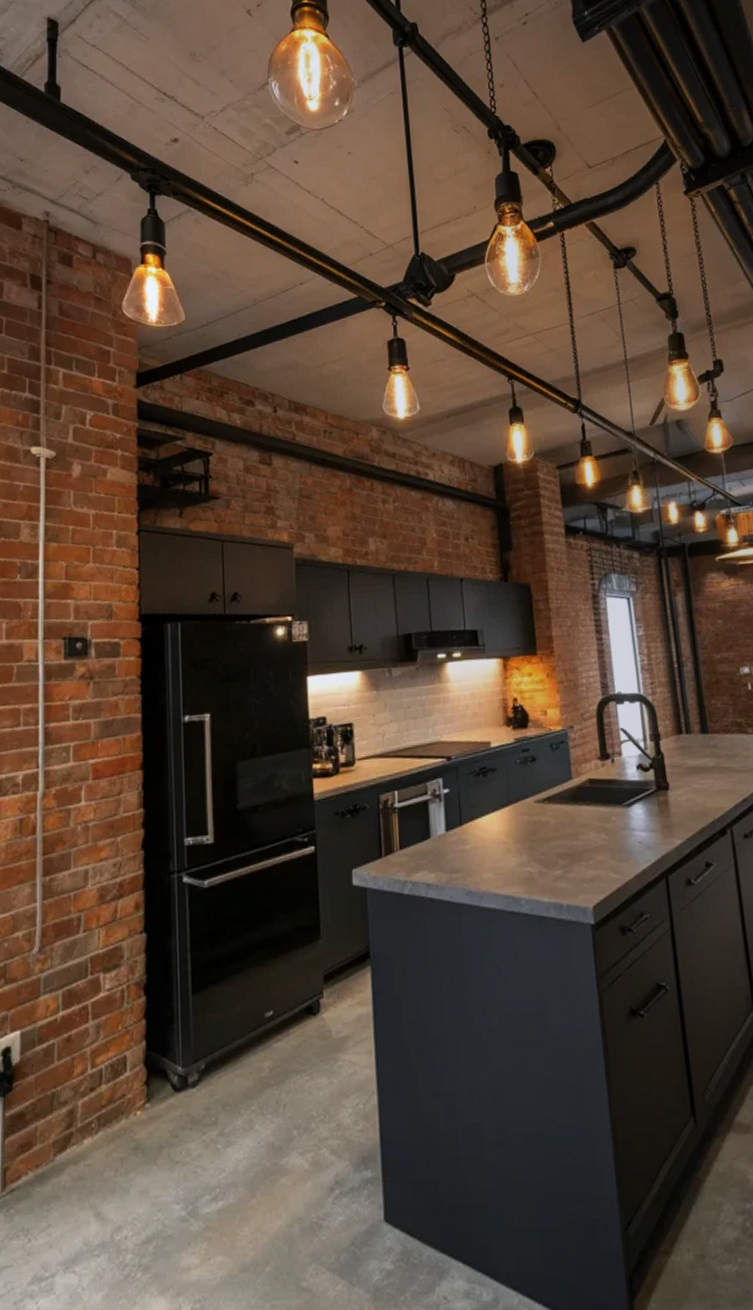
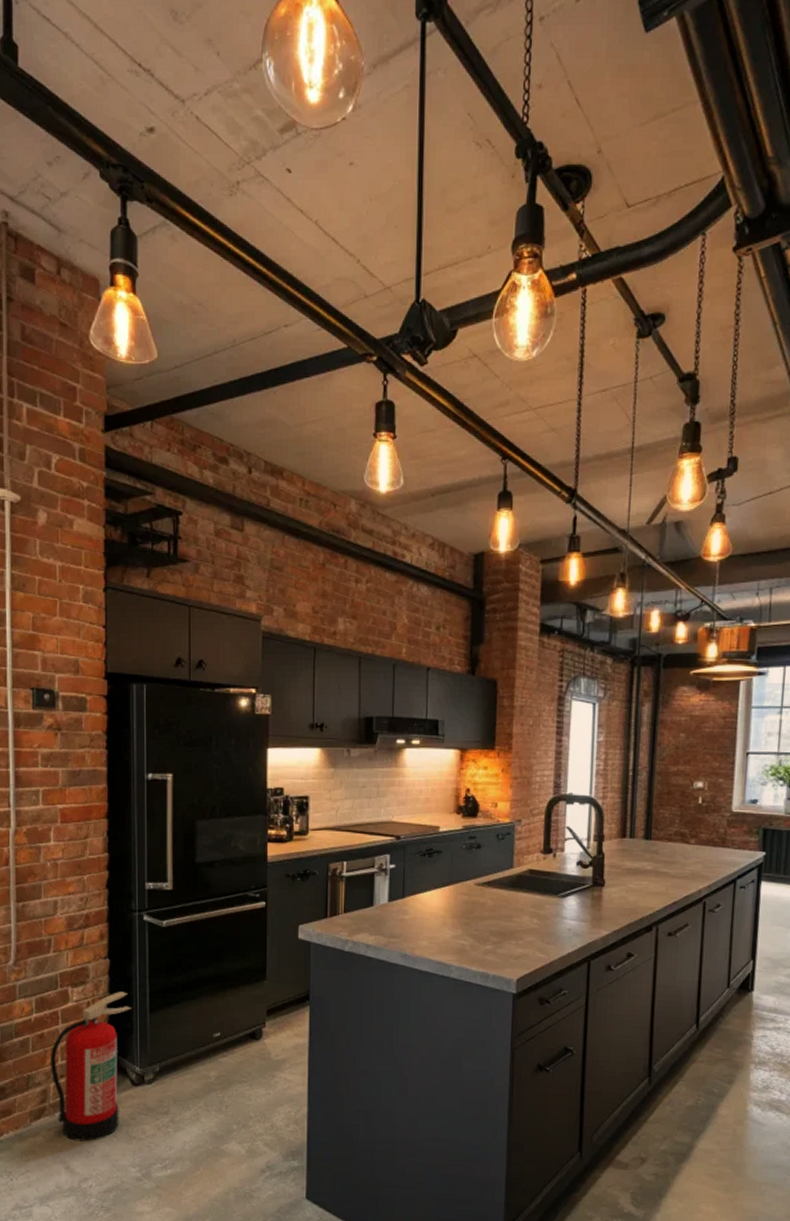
fire extinguisher: none [78,972,172,1176] -> present [49,992,132,1142]

